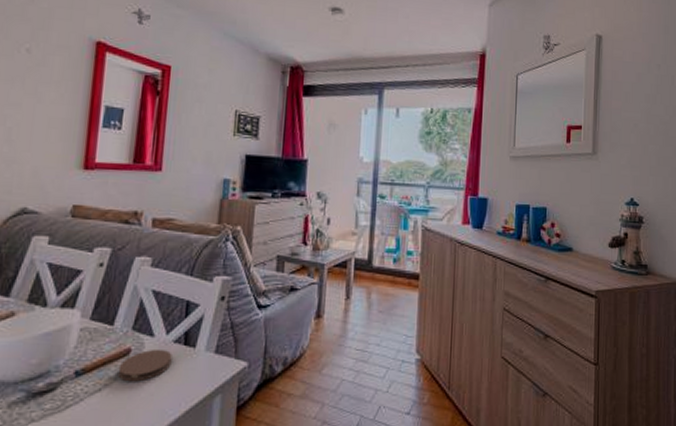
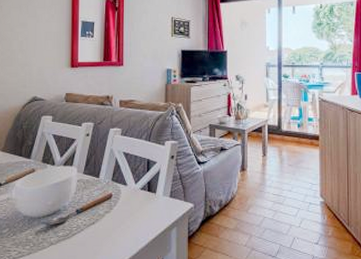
coaster: present [117,348,172,382] -> none [104,194,140,218]

